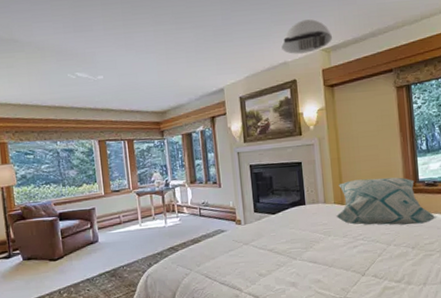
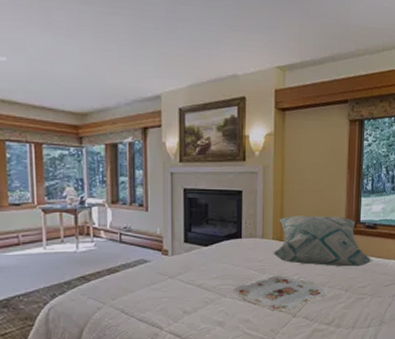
ceiling light: present [281,19,333,54] -> none [233,29,290,68]
serving tray: none [302,237,395,271] -> present [233,276,329,311]

